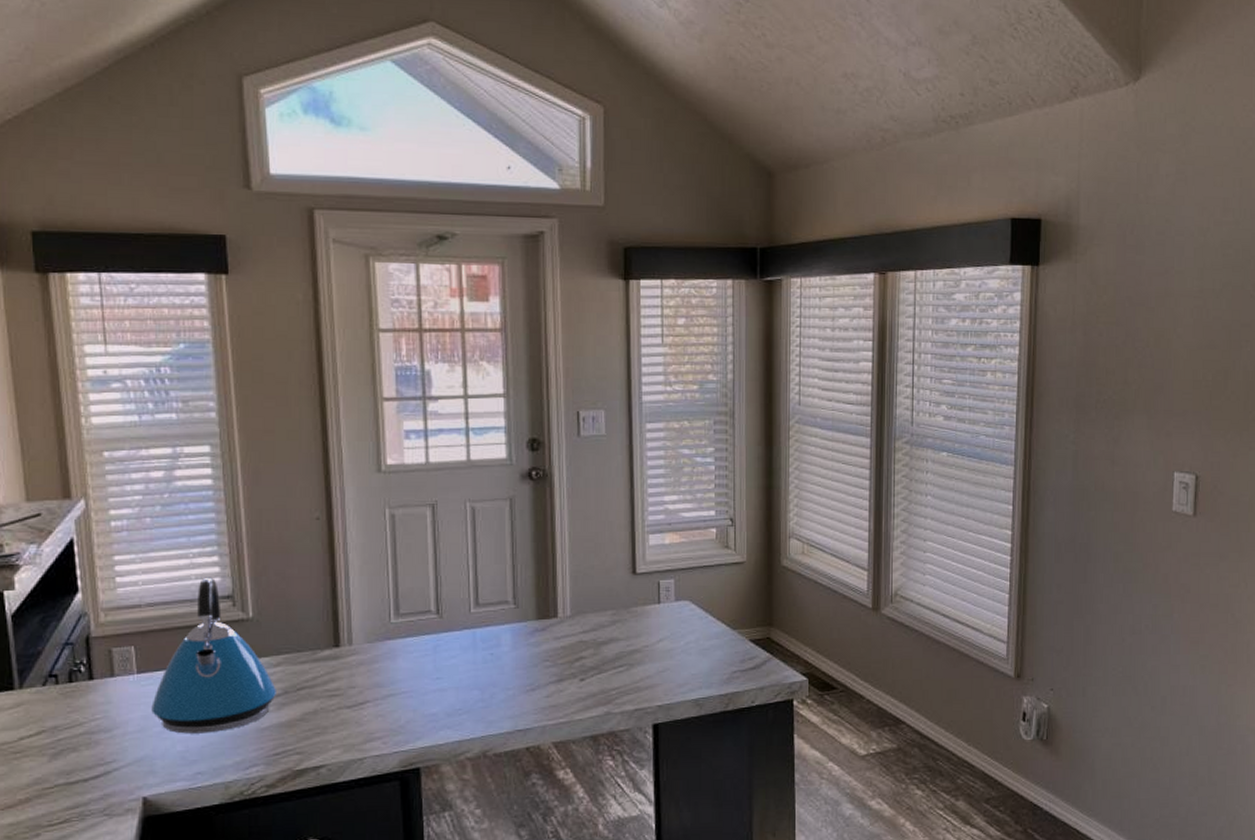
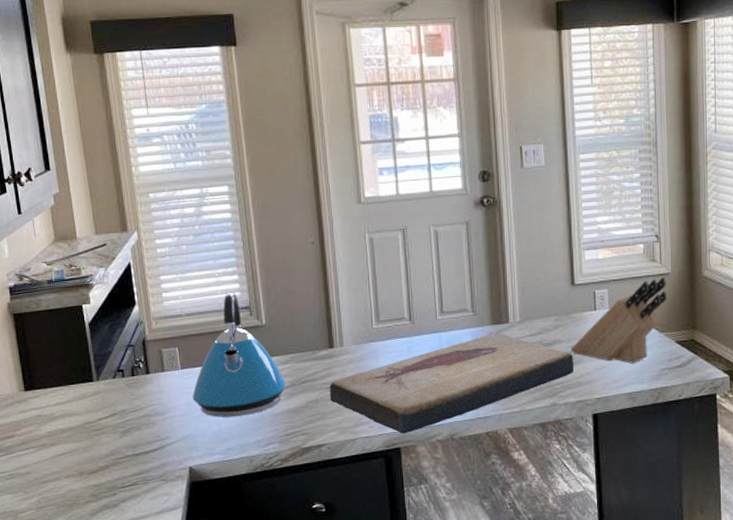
fish fossil: none [333,629,633,751] -> present [330,333,574,434]
knife block: none [629,565,742,665] -> present [570,276,668,364]

